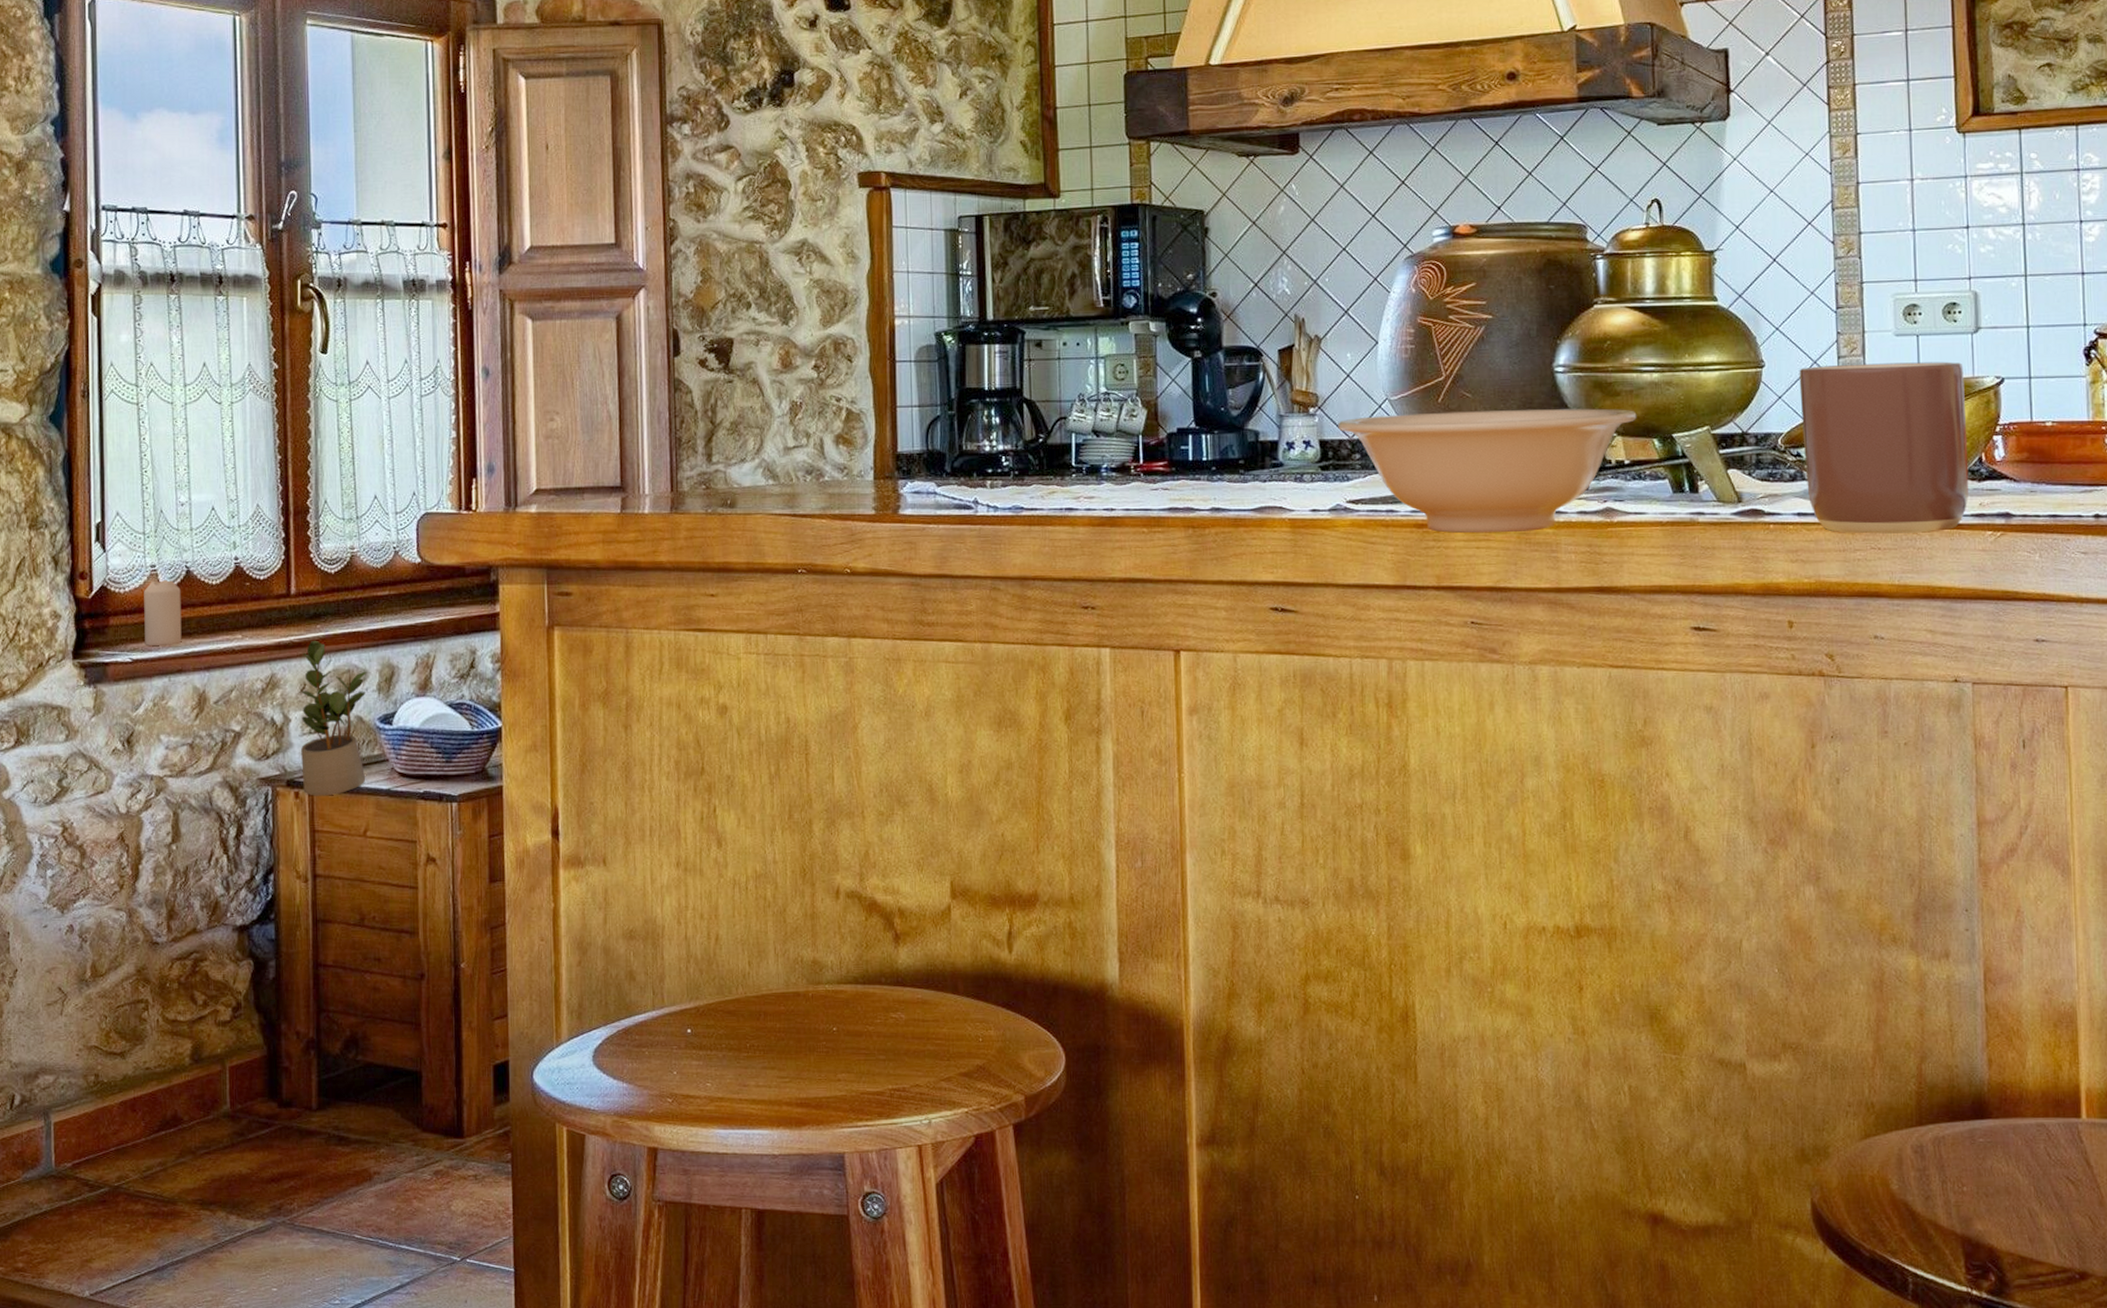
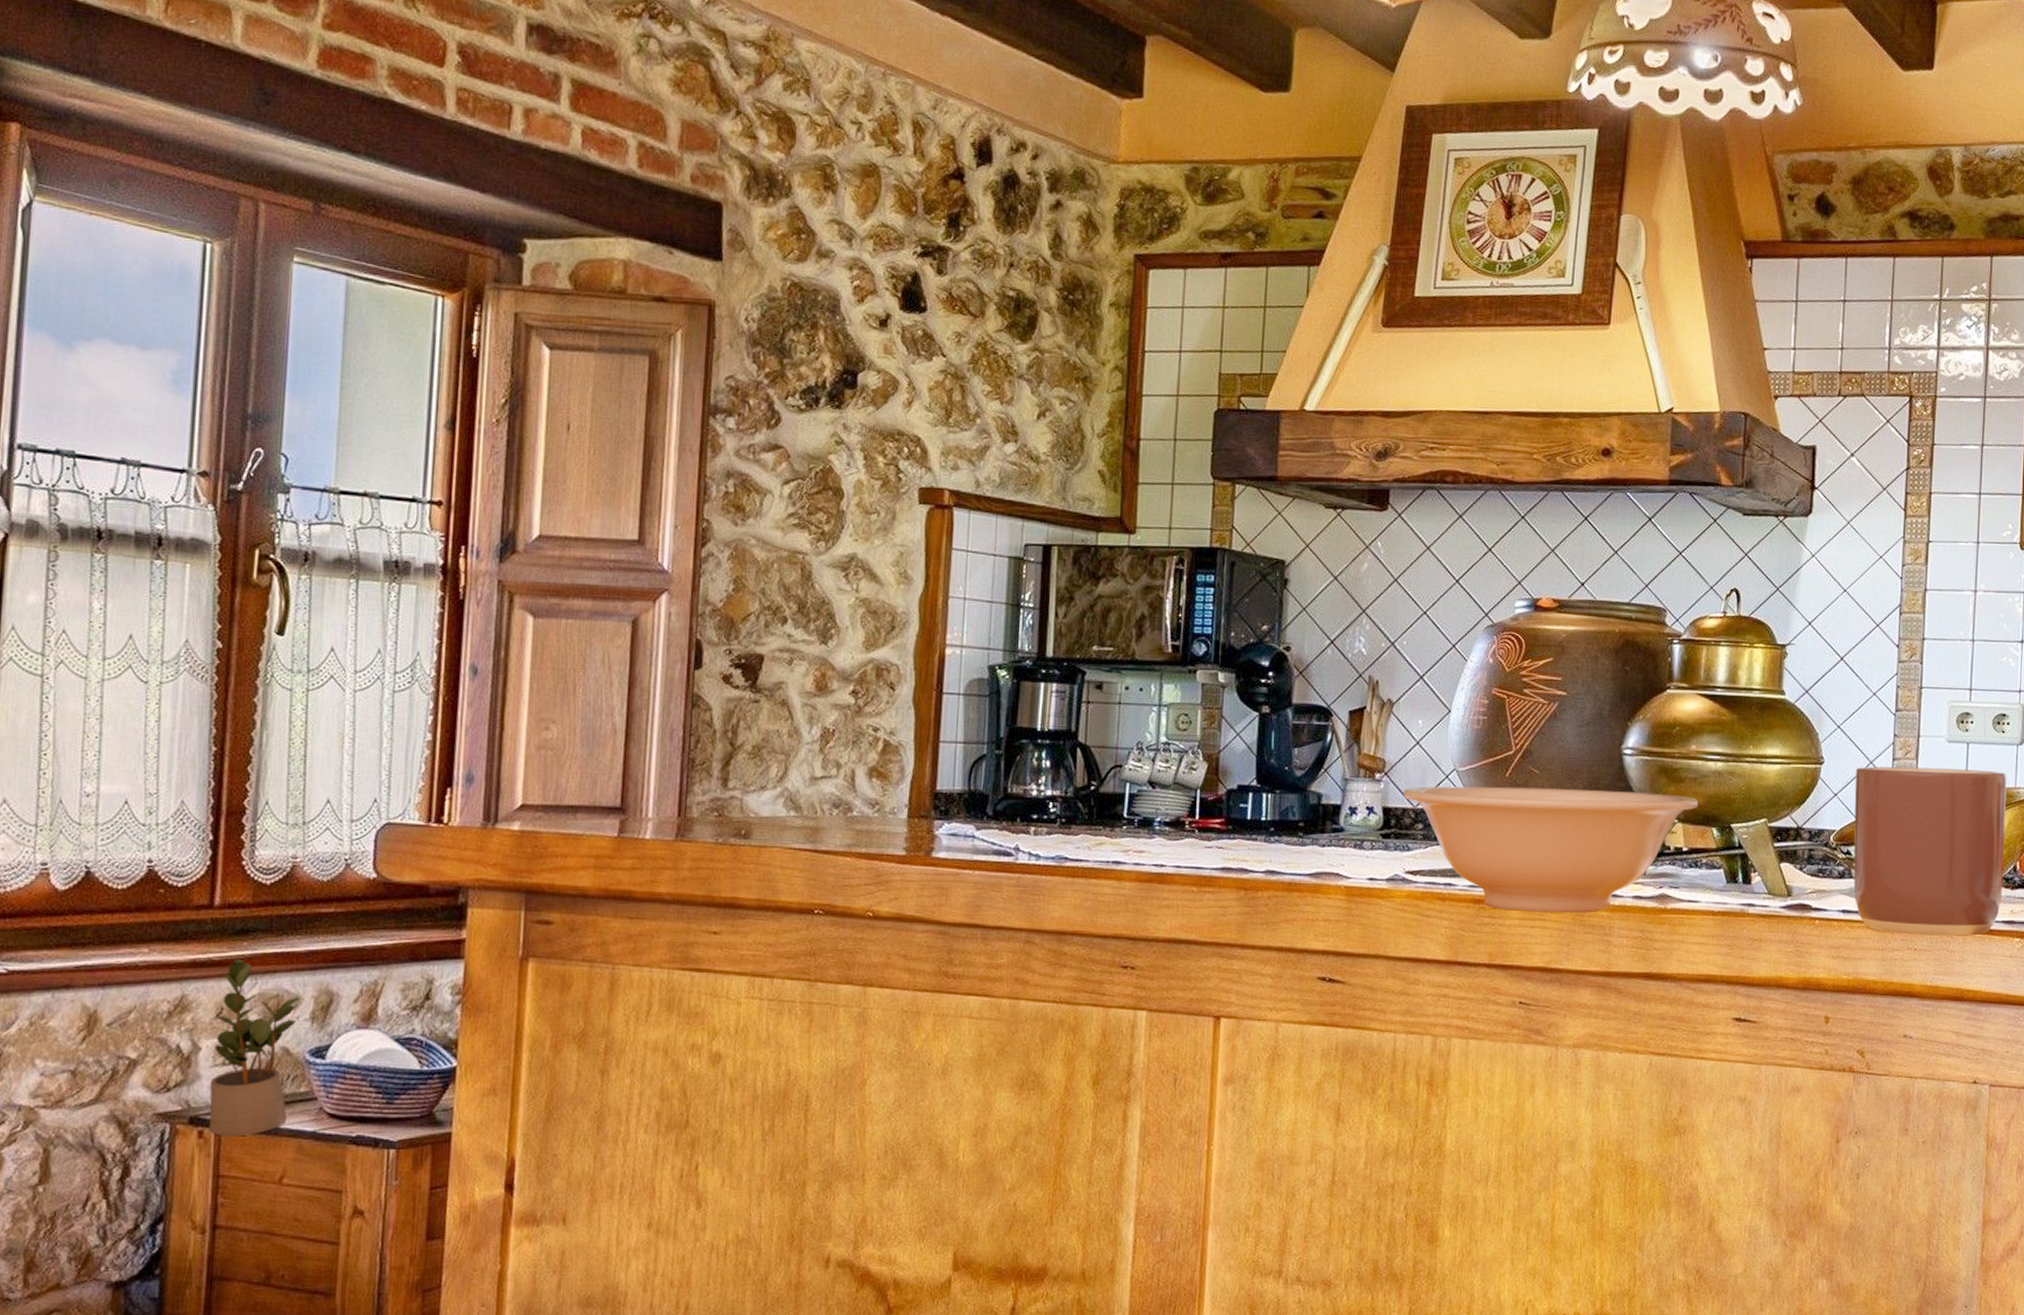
candle: present [144,580,182,647] -> none [25,880,77,957]

